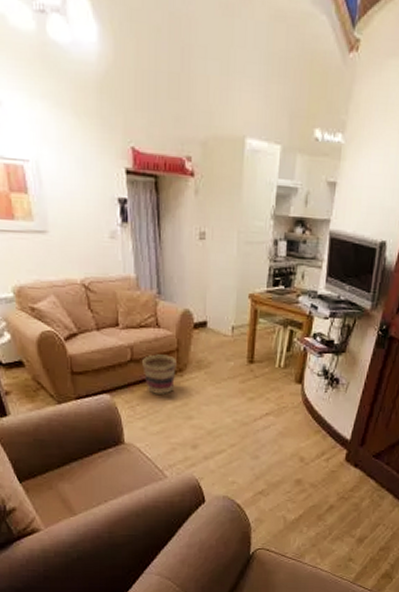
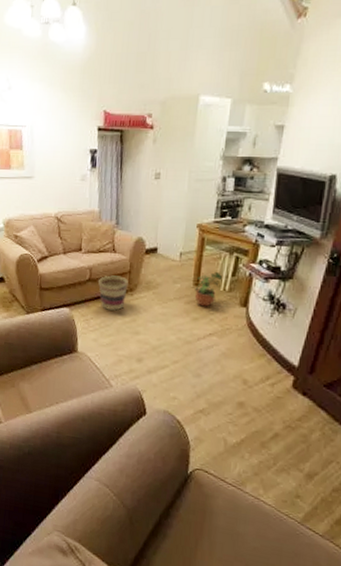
potted plant: none [249,348,278,386] -> present [194,272,223,307]

